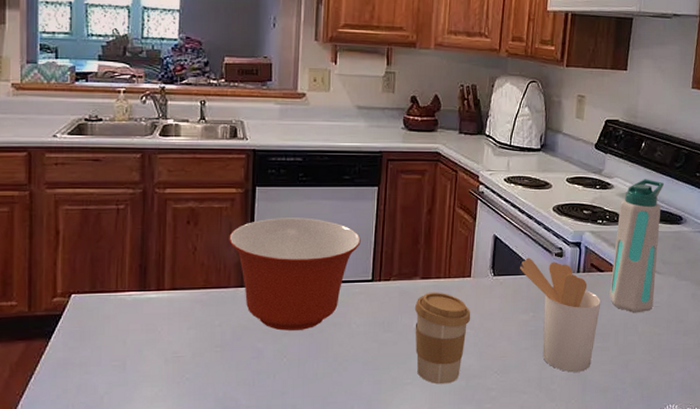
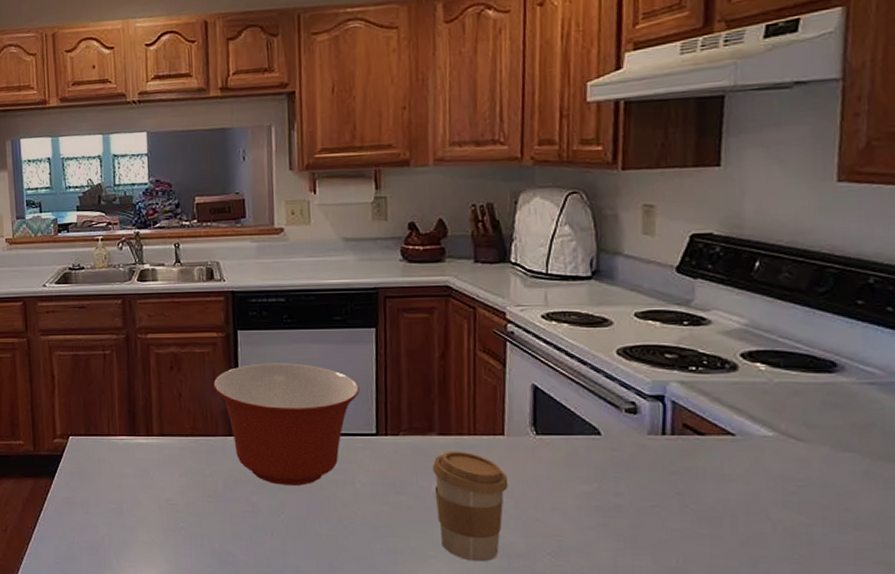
utensil holder: present [520,257,601,372] -> none [574,413,705,565]
water bottle: present [609,179,665,313] -> none [717,310,800,493]

